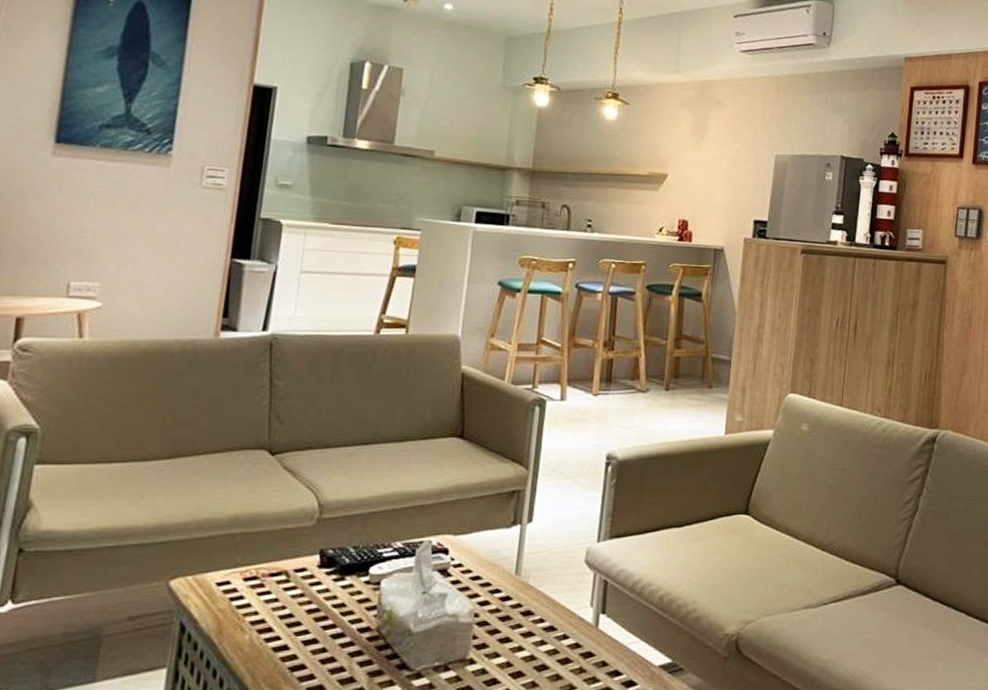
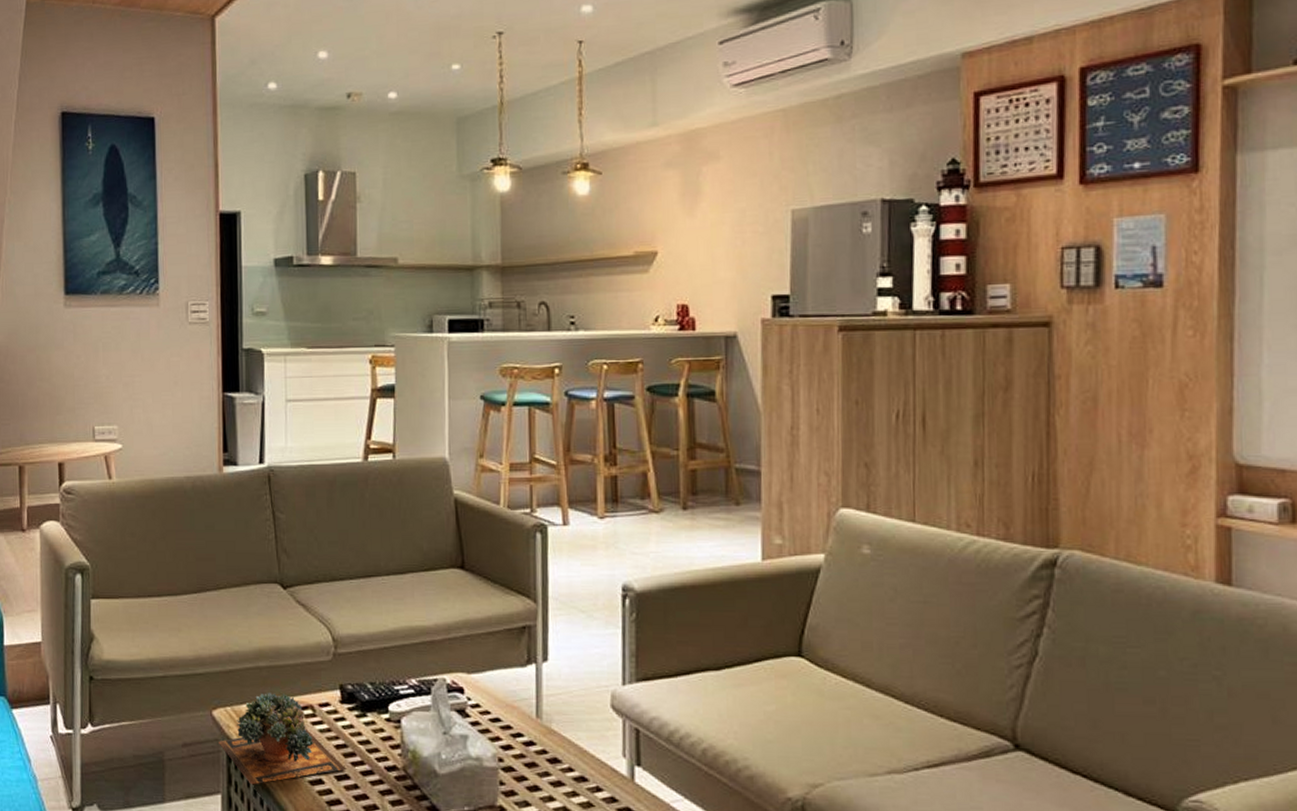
succulent plant: none [172,559,316,656] -> present [219,691,346,785]

